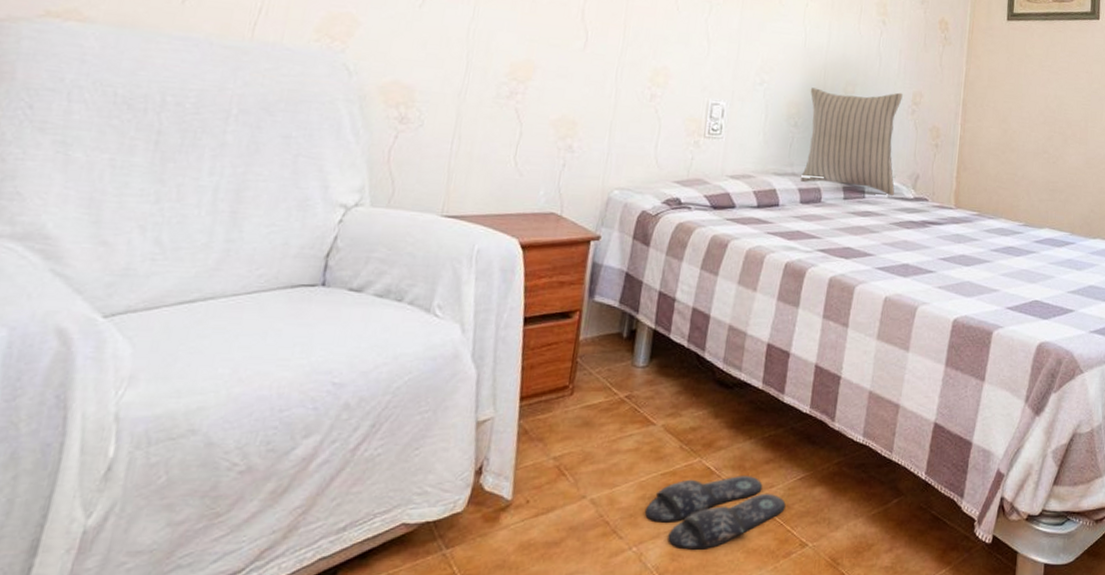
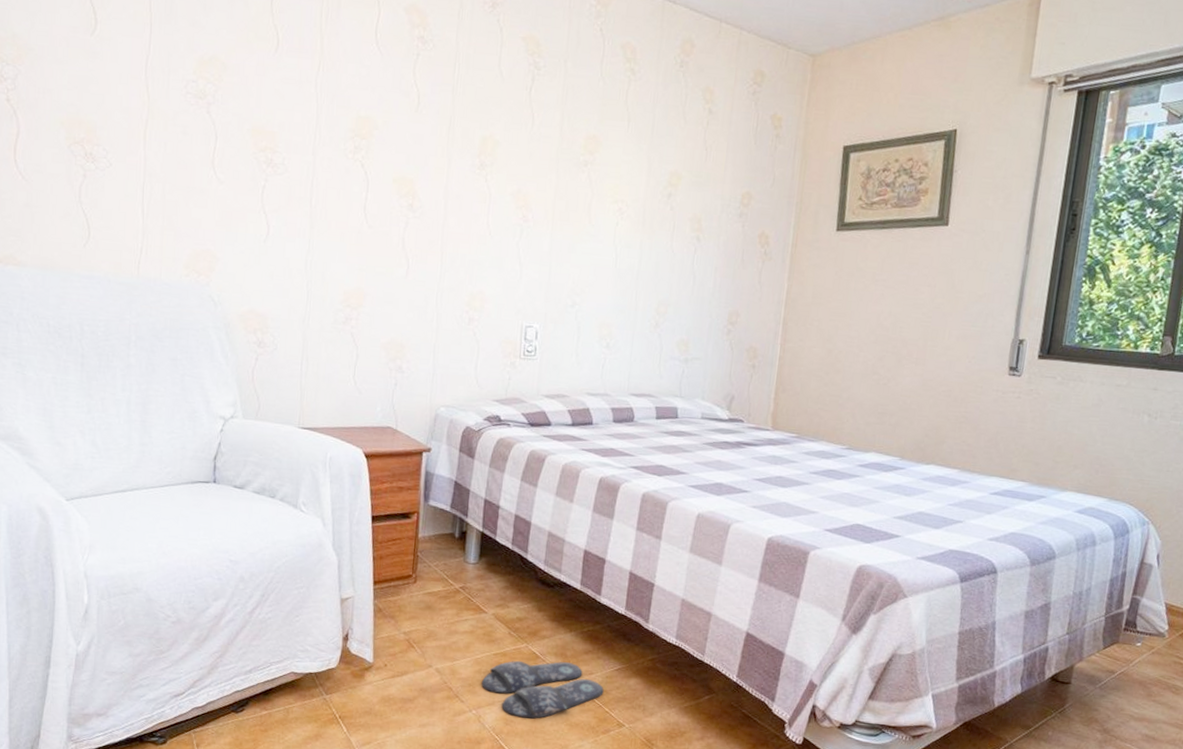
pillow: present [800,87,903,196] -> none [612,308,718,416]

